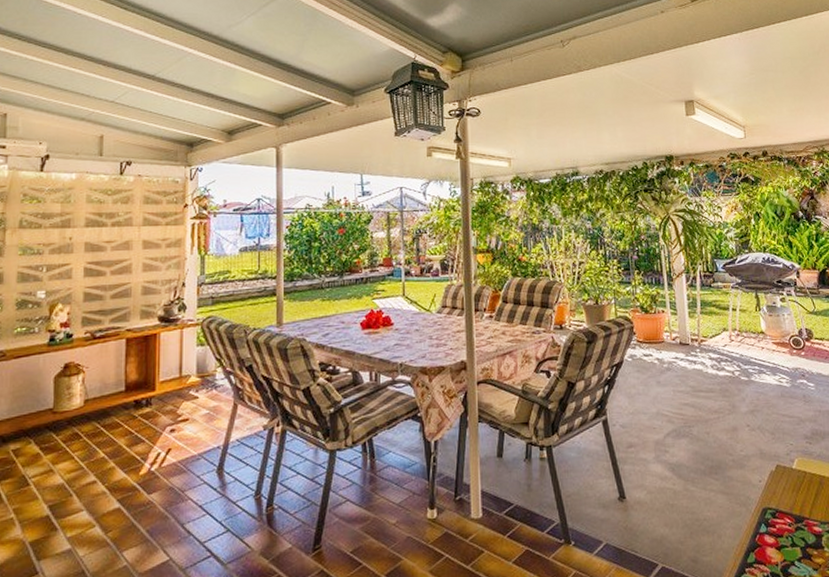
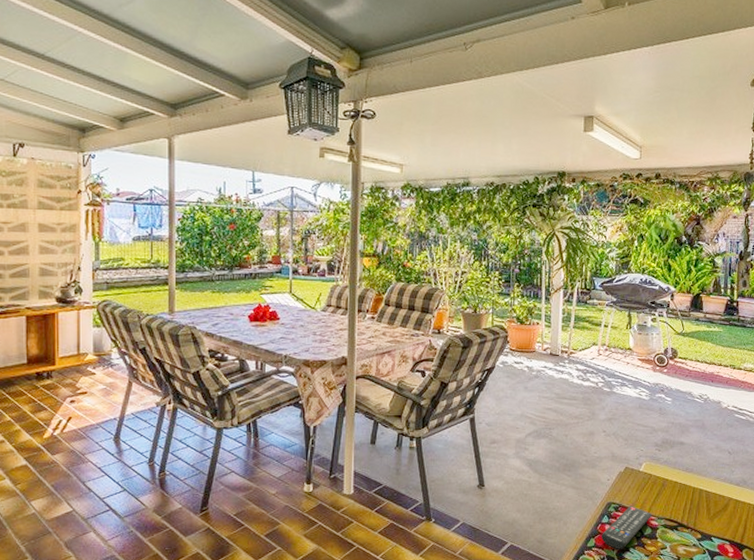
remote control: none [761,510,814,564] -> present [601,506,653,549]

